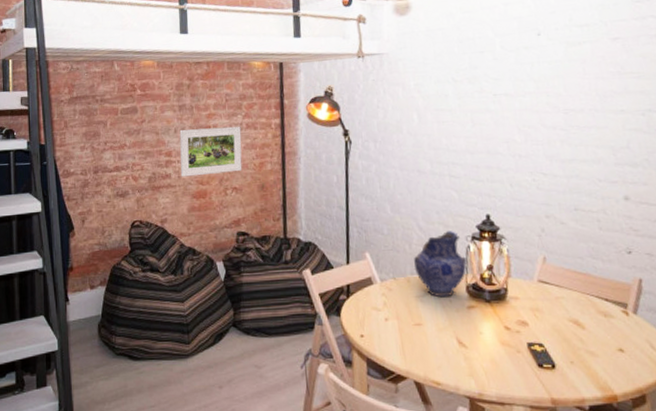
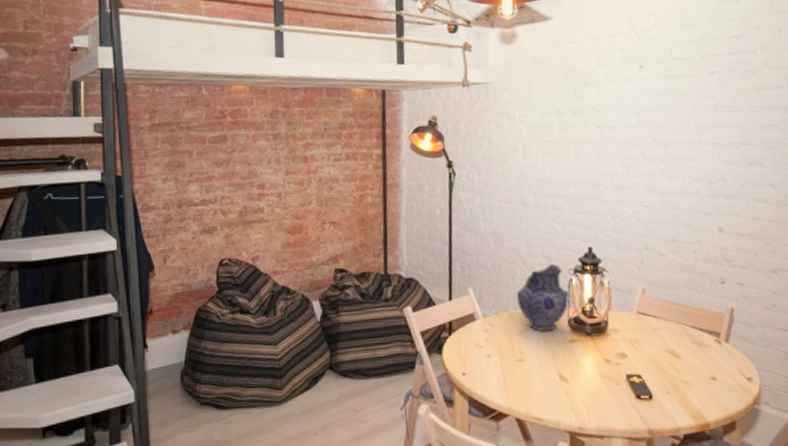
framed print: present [179,126,242,177] -> none [273,156,341,211]

